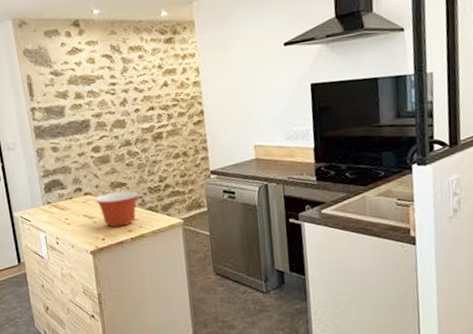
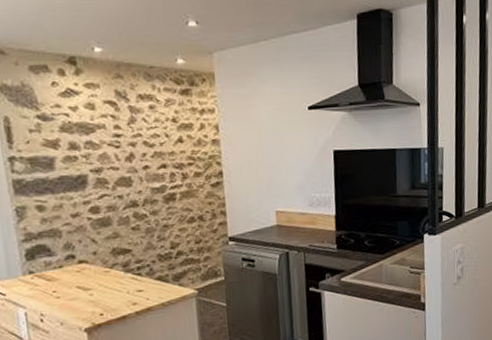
mixing bowl: present [94,191,139,228] -> none [91,258,147,301]

